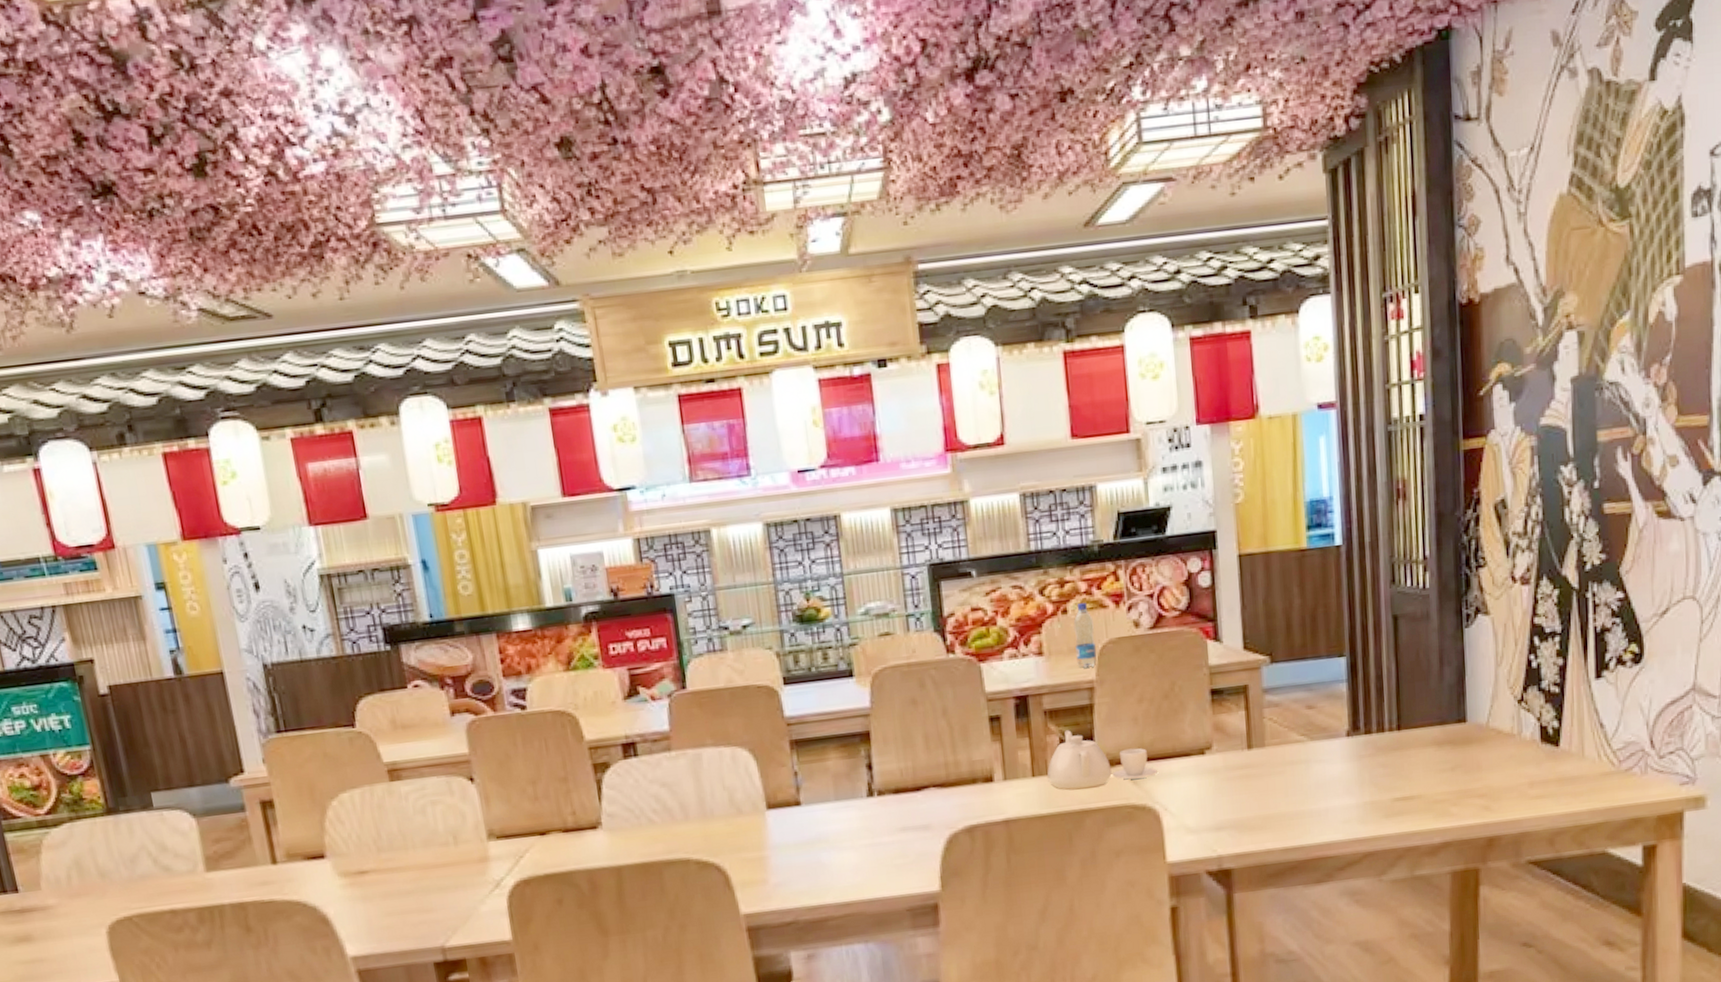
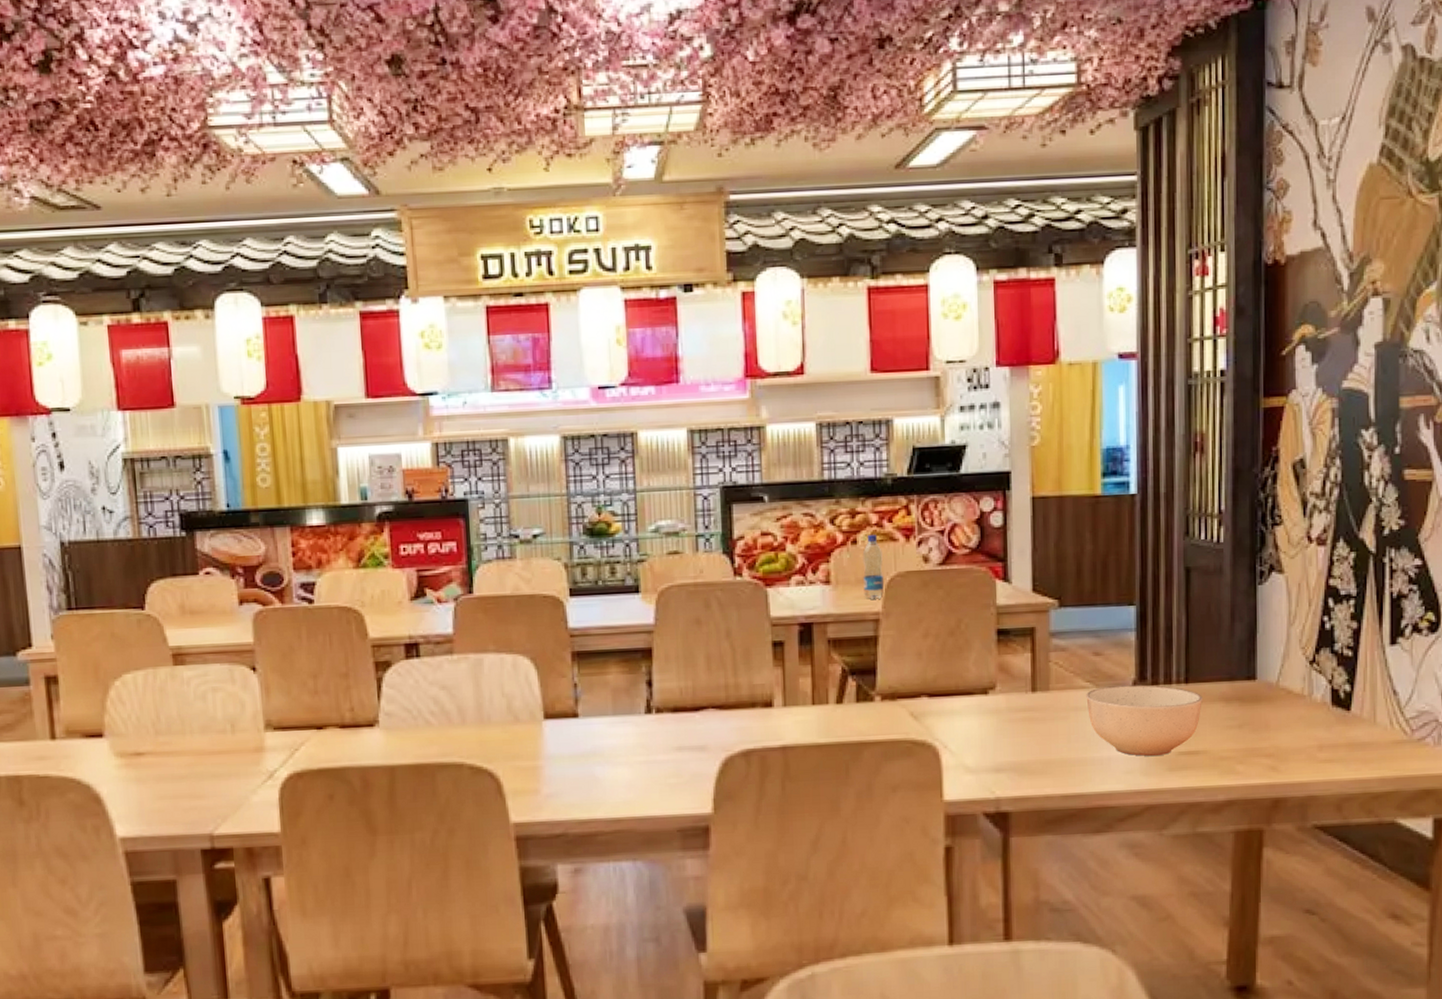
teapot: present [1046,730,1112,791] -> none [827,660,893,722]
teacup: present [1112,748,1157,780] -> none [893,683,939,714]
bowl: none [1301,734,1415,805] -> present [1086,684,1202,756]

